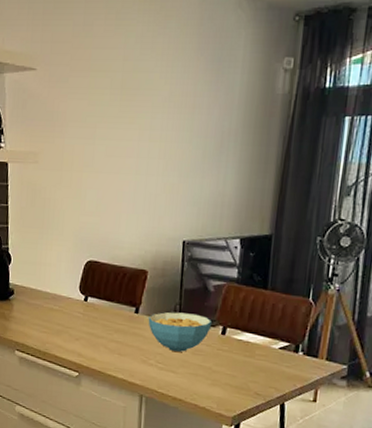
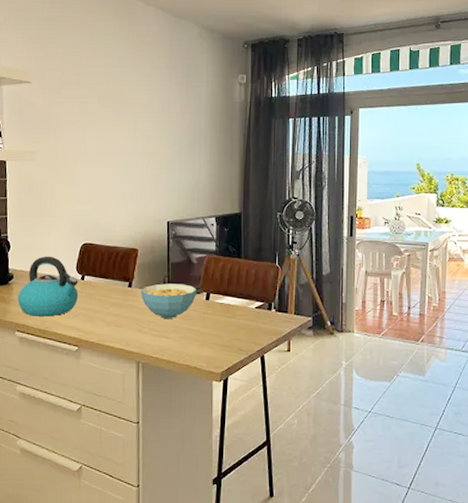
kettle: none [18,272,81,338] -> present [17,256,79,317]

